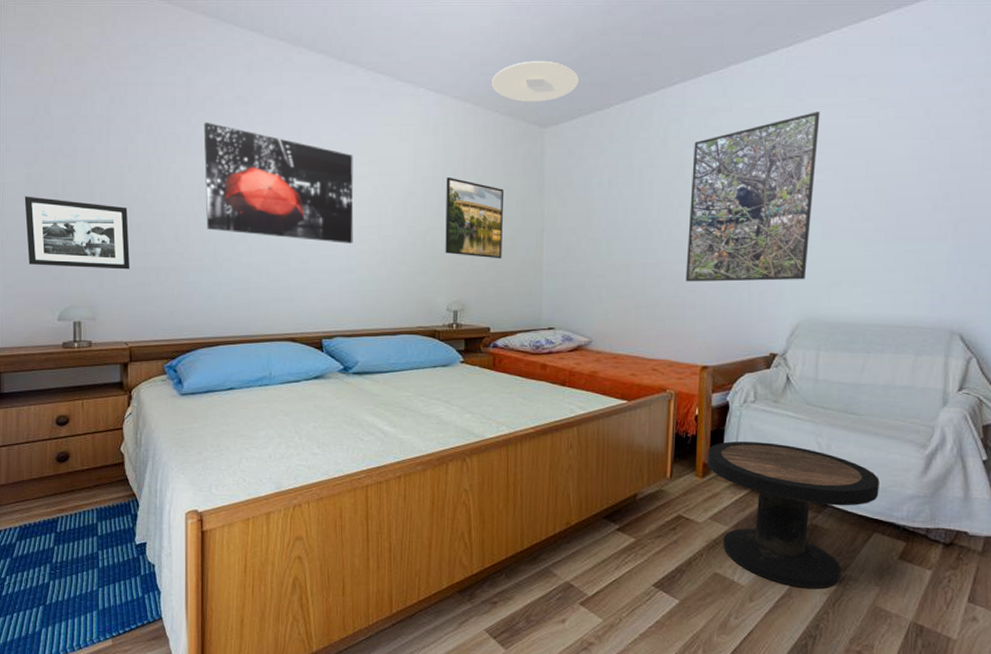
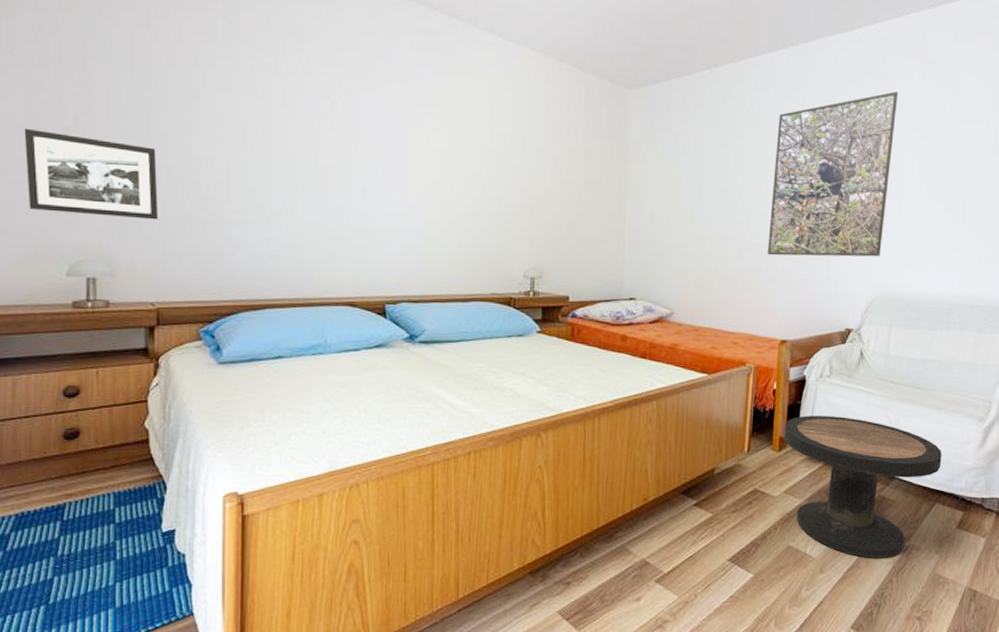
wall art: present [203,121,354,244] -> none [250,56,424,202]
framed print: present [445,176,503,259] -> none [523,134,586,225]
ceiling light: present [492,60,579,102] -> none [576,17,666,62]

